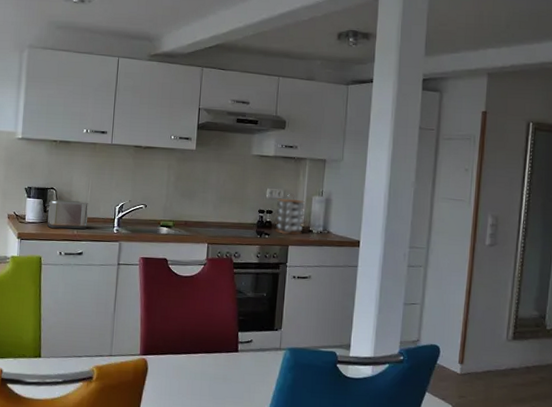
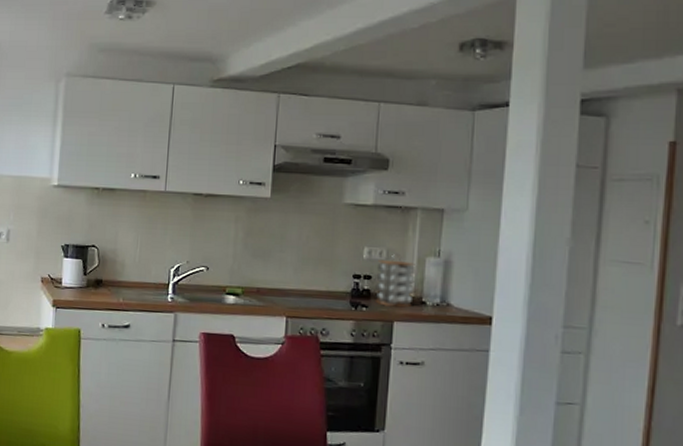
toaster: present [45,199,89,230] -> none [85,259,138,297]

